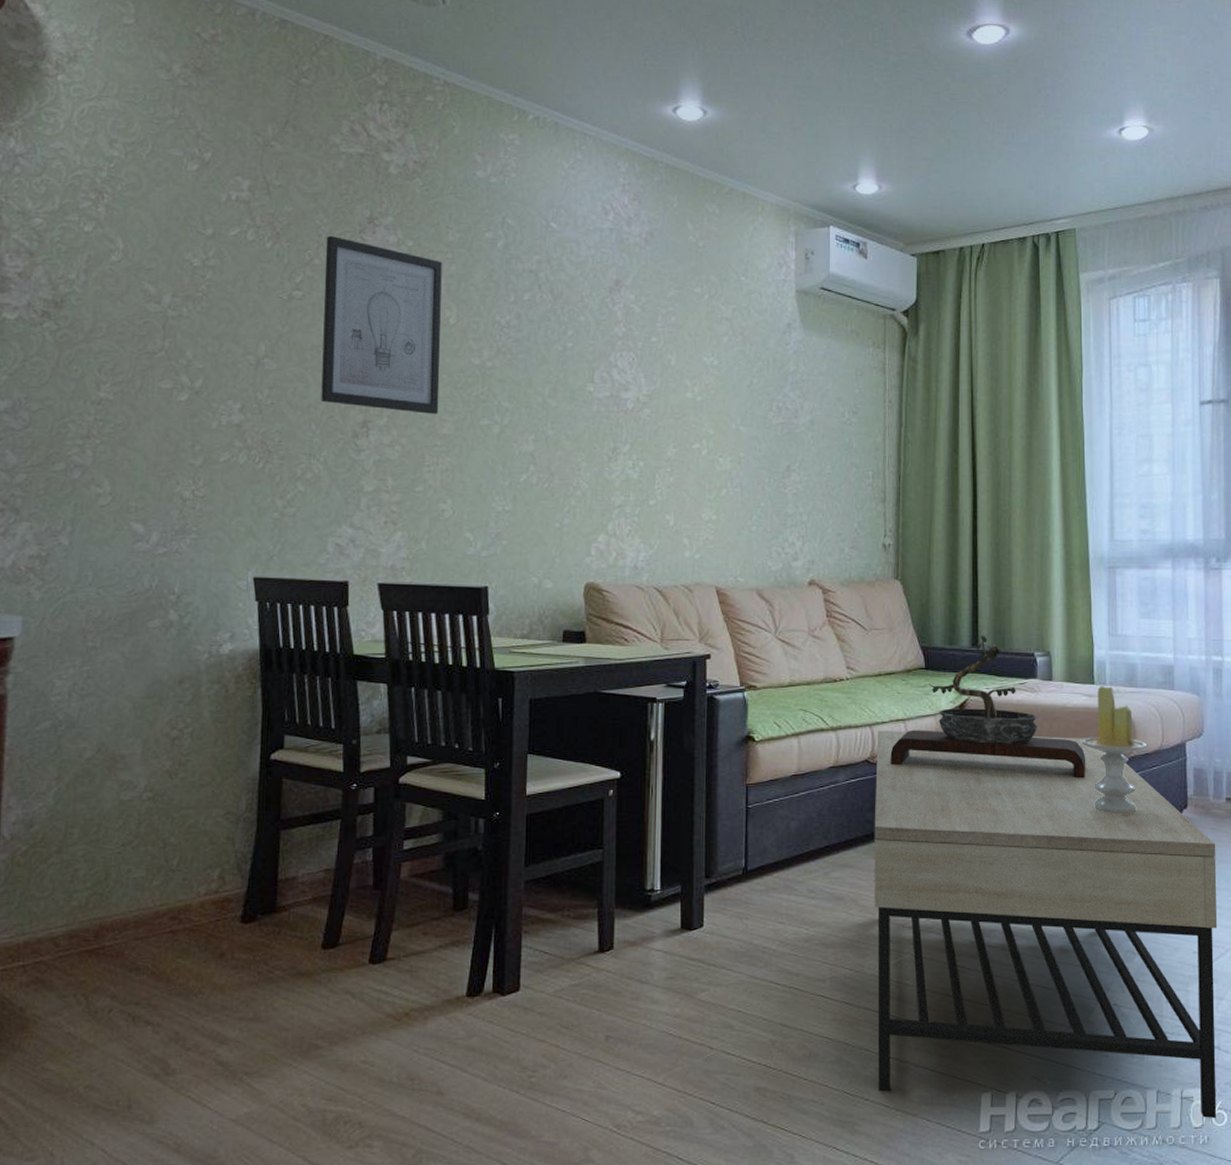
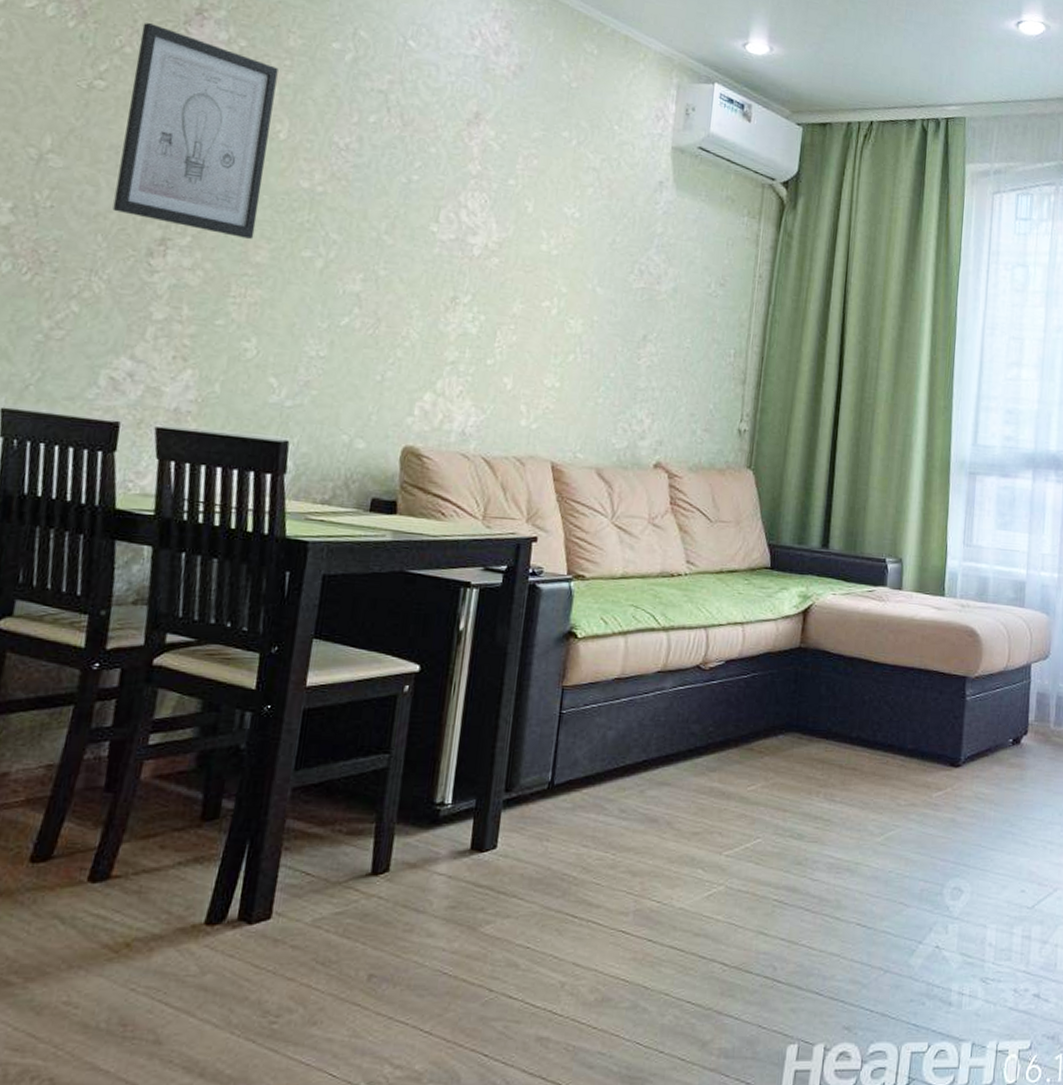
coffee table: present [874,731,1218,1119] -> none [675,634,1053,1075]
bonsai tree: present [890,635,1086,779] -> none [723,535,930,698]
candle: present [1081,685,1148,813] -> none [926,598,993,738]

